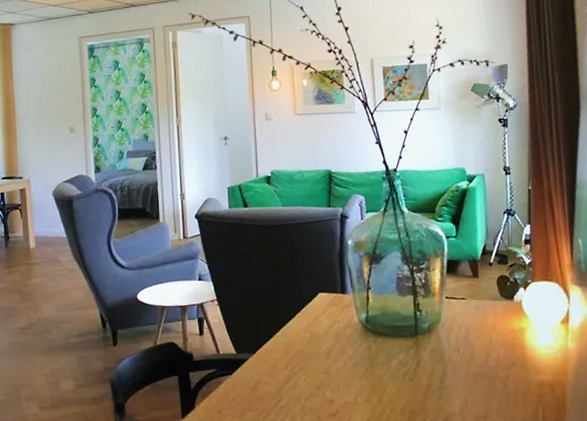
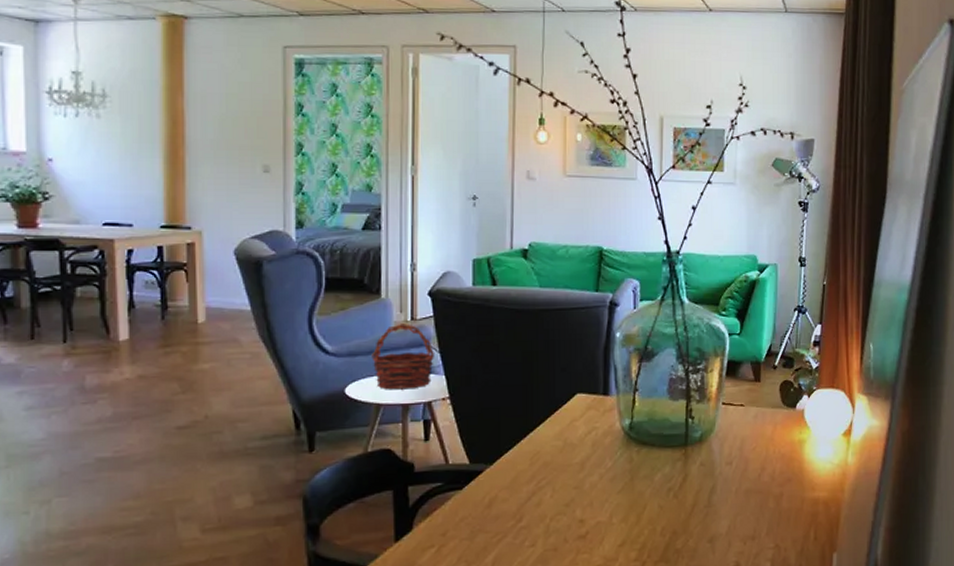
basket: none [155,240,203,295] -> present [372,322,434,390]

